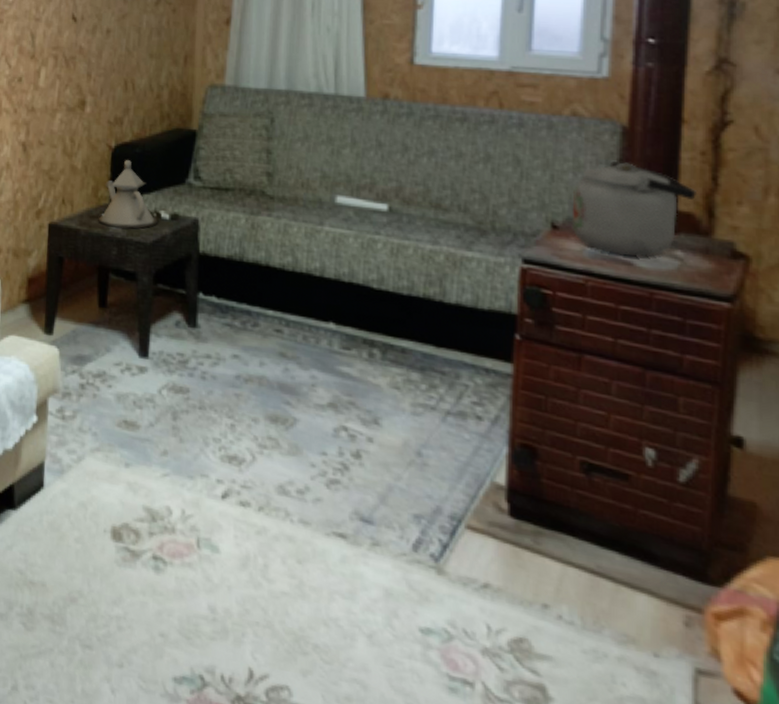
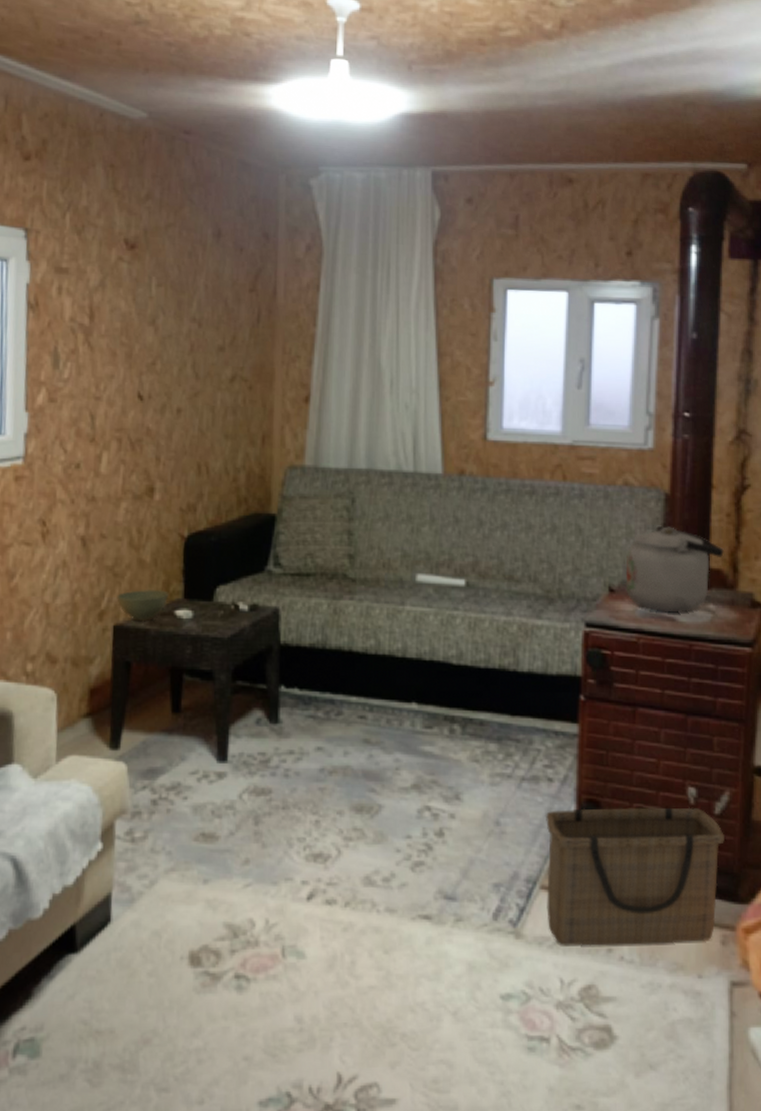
bowl: none [52,193,98,224] -> present [117,590,170,623]
teapot: present [98,159,158,229] -> none [170,549,235,624]
basket: none [472,450,691,618] -> present [545,807,724,946]

